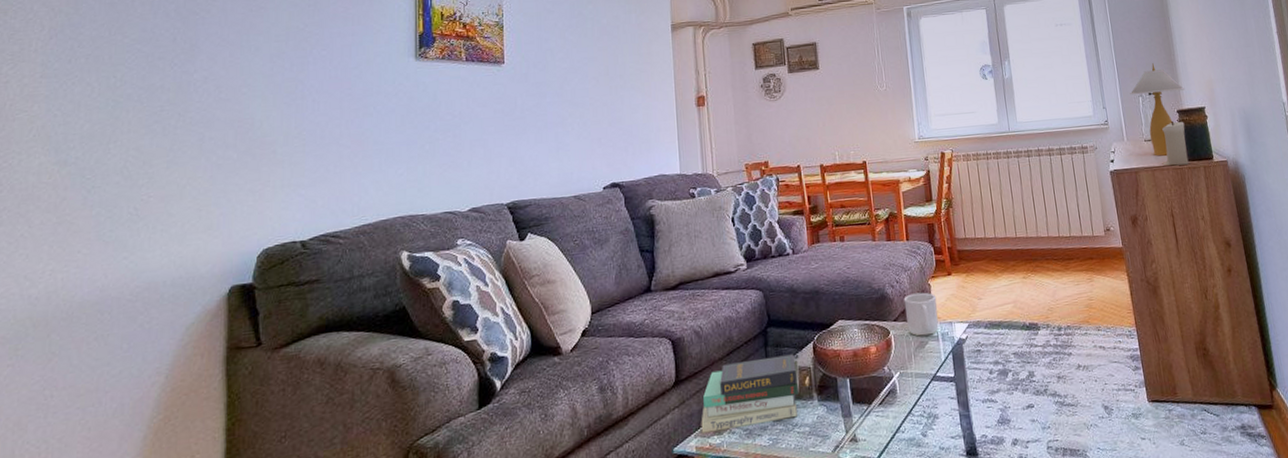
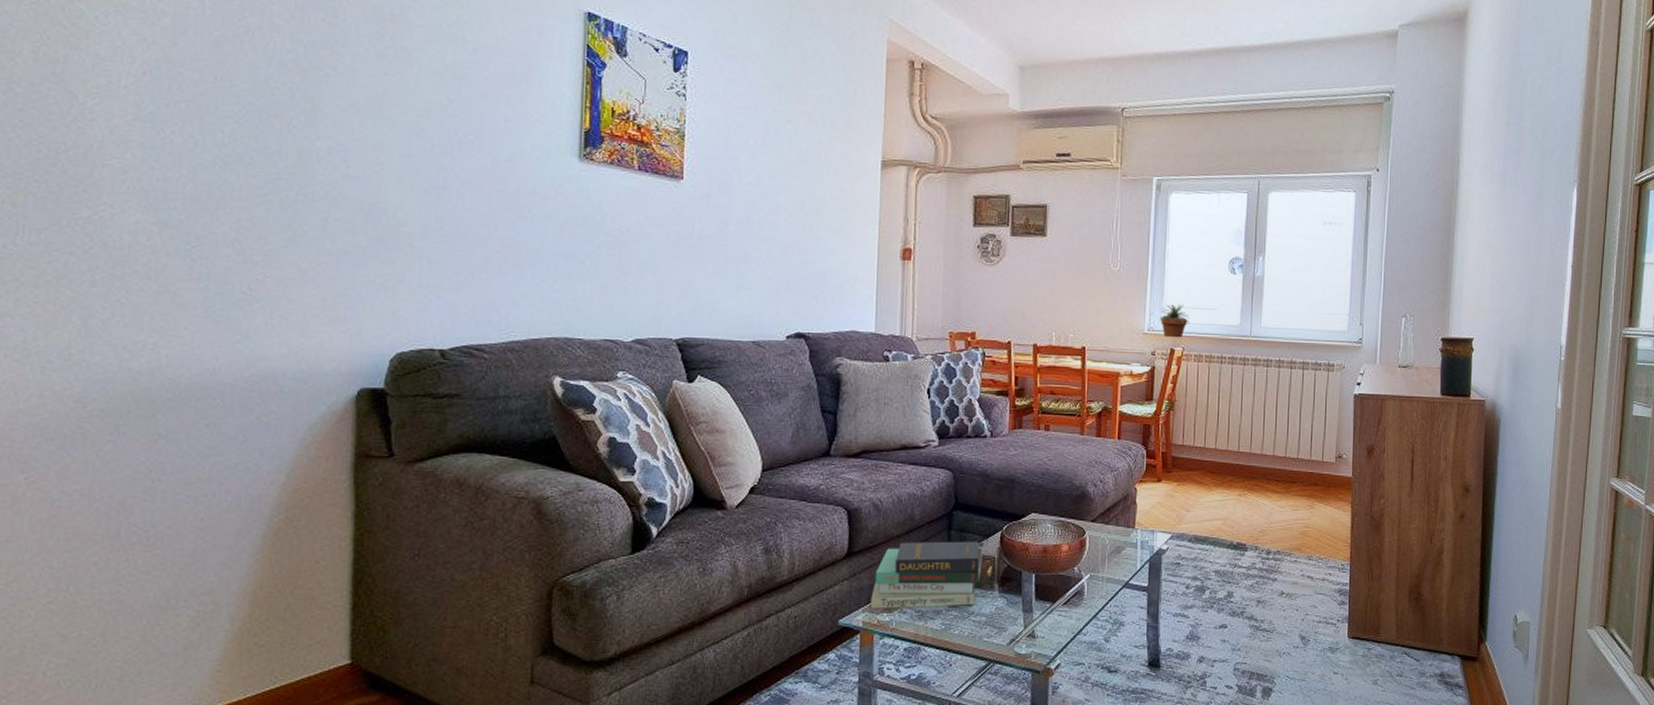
mug: present [903,292,939,336] -> none [1105,496,1142,541]
potted plant: none [927,112,954,143] -> present [1159,304,1190,338]
table lamp: present [1130,63,1184,156] -> none [1393,282,1454,386]
candle: present [1162,120,1189,166] -> none [1413,348,1447,399]

